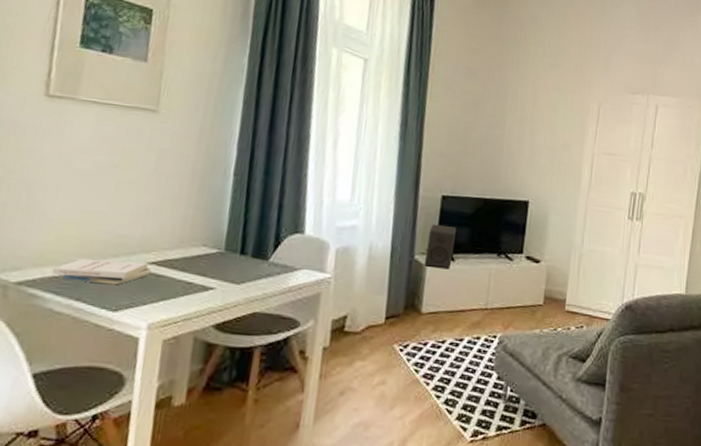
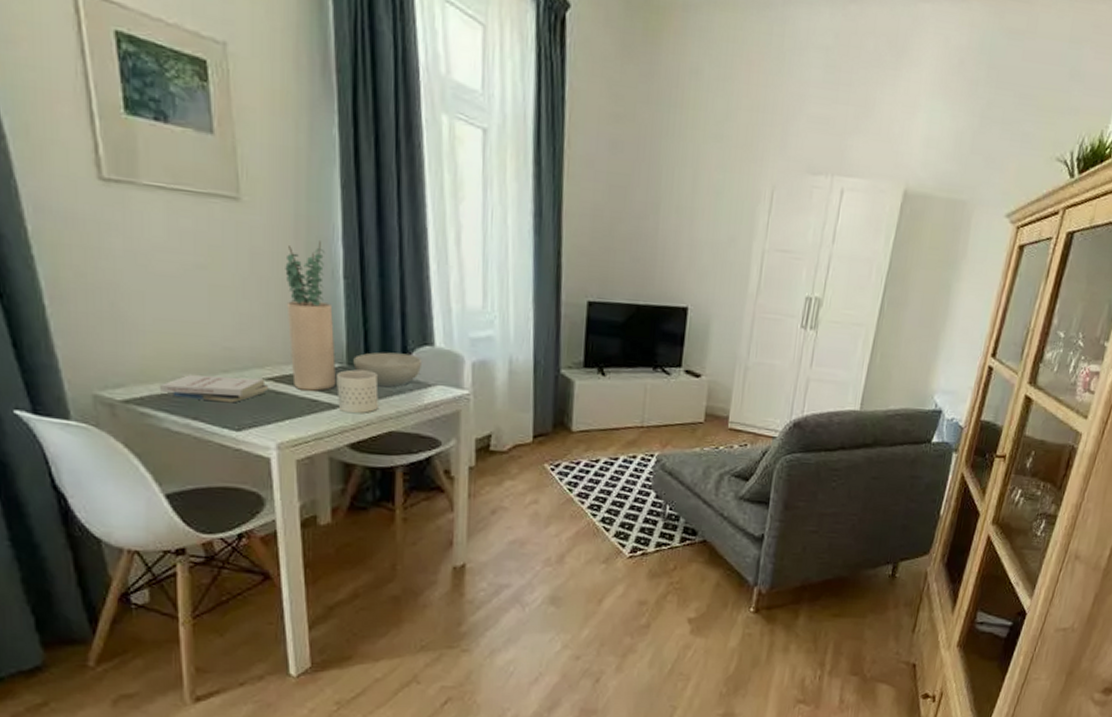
vase: none [174,145,222,275] -> present [285,241,337,392]
mug: none [210,254,250,296] -> present [336,369,379,414]
bowl: none [230,239,292,271] -> present [353,352,423,387]
speaker: present [425,224,456,270] -> none [572,334,606,385]

